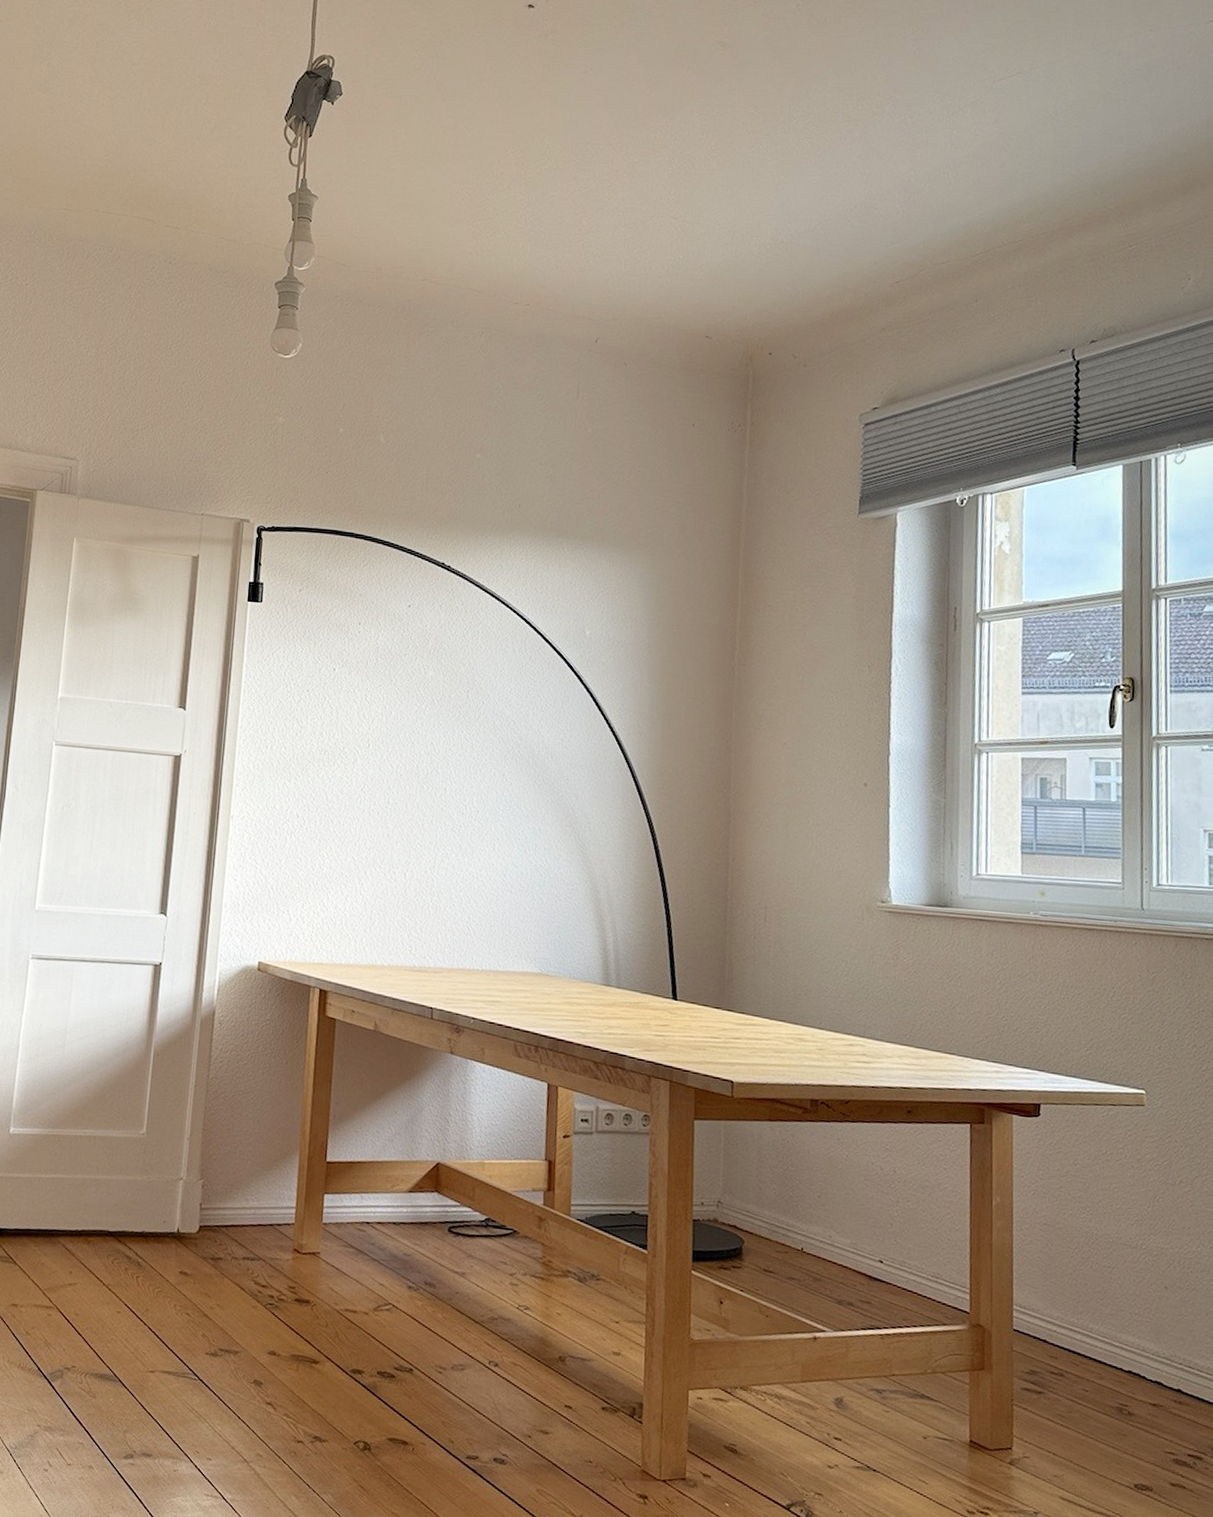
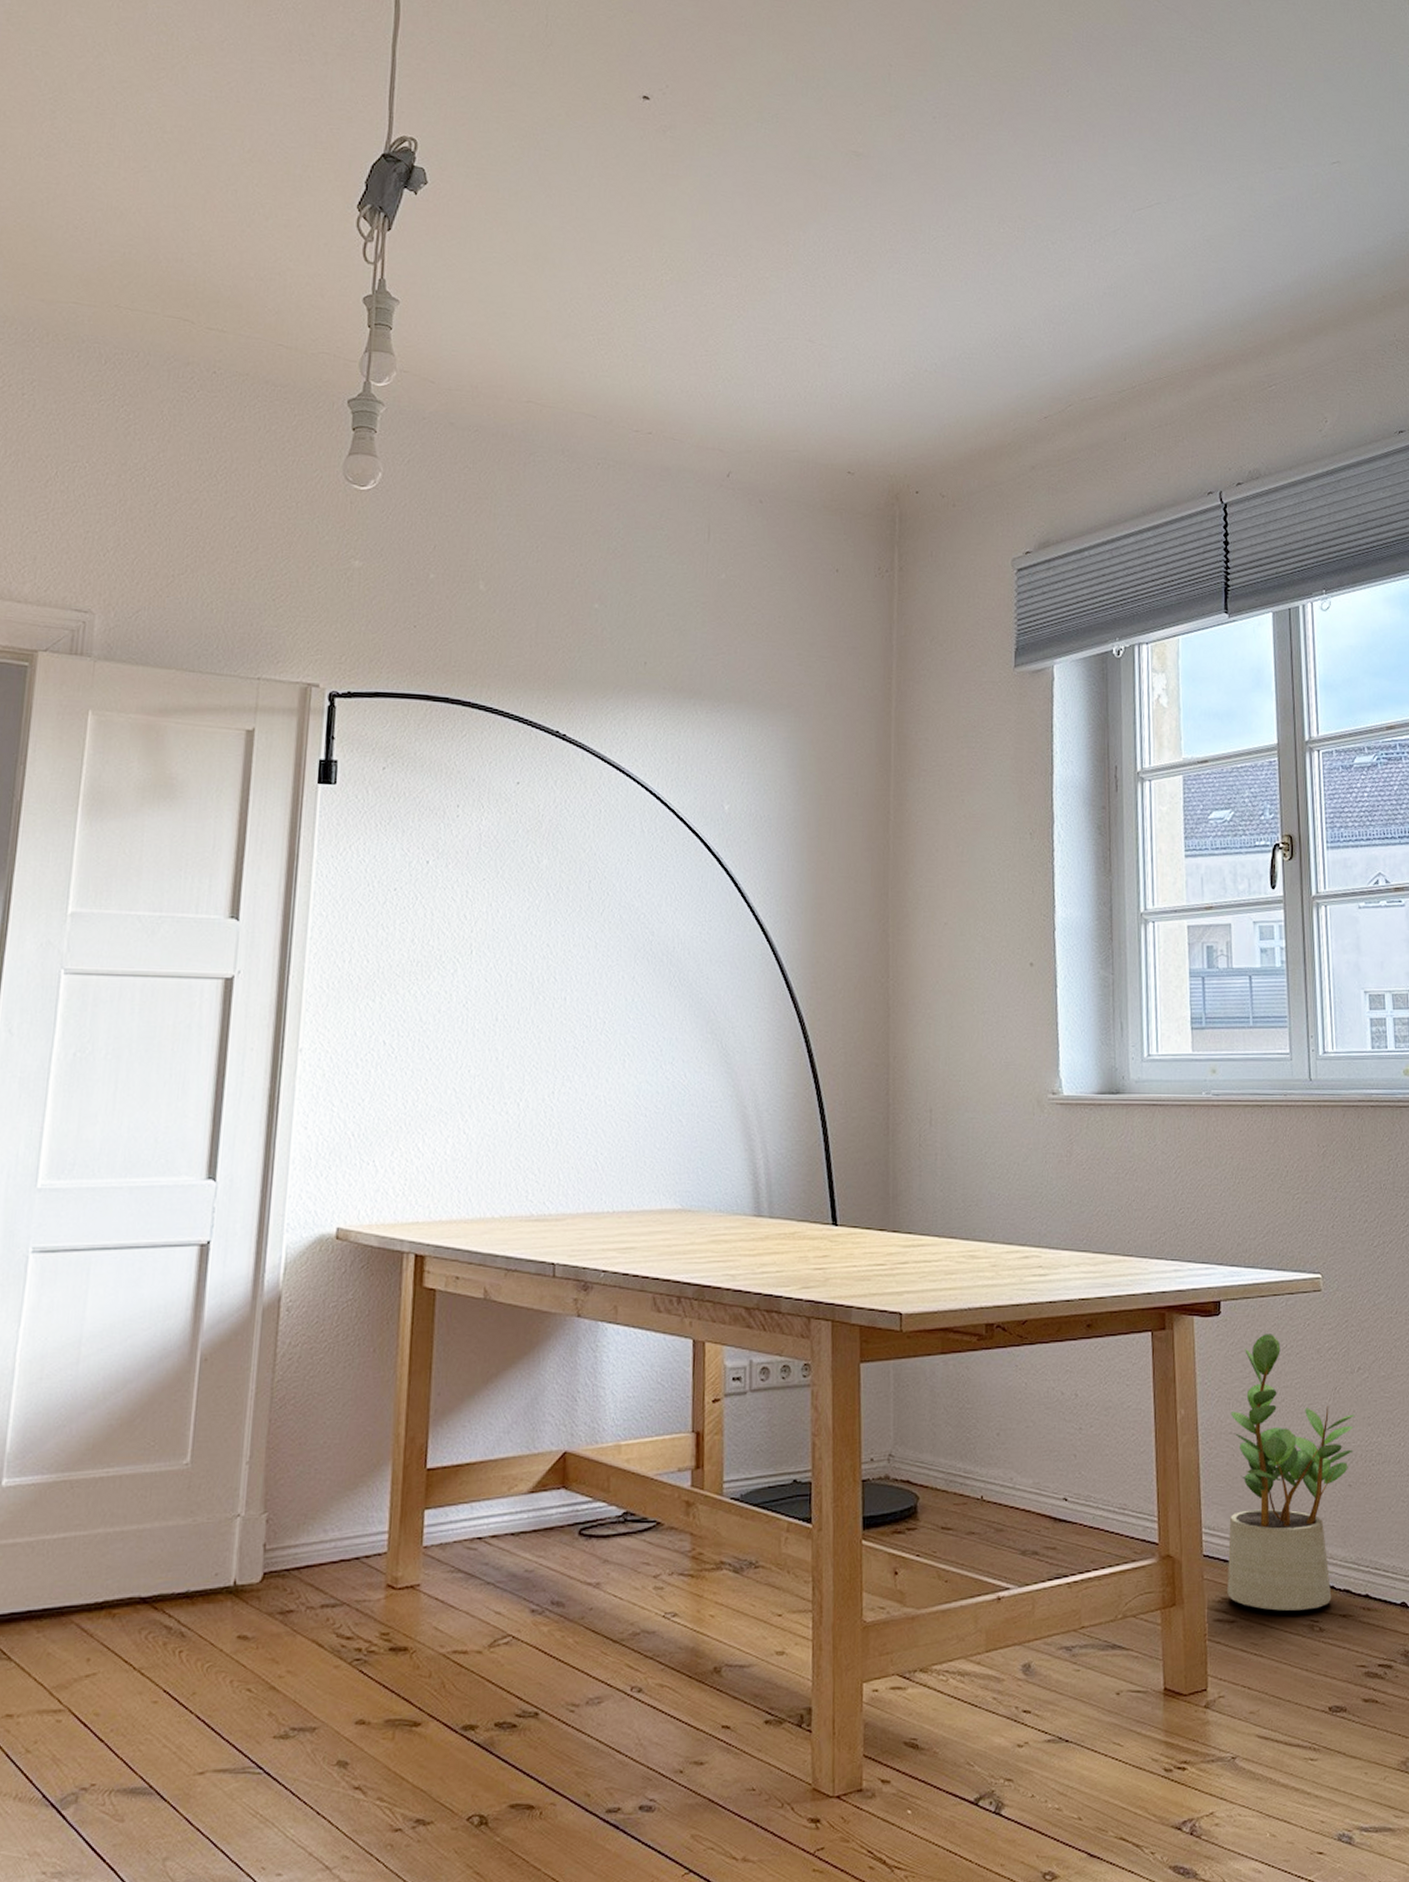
potted plant: none [1036,1138,1175,1394] -> present [1227,1334,1355,1611]

